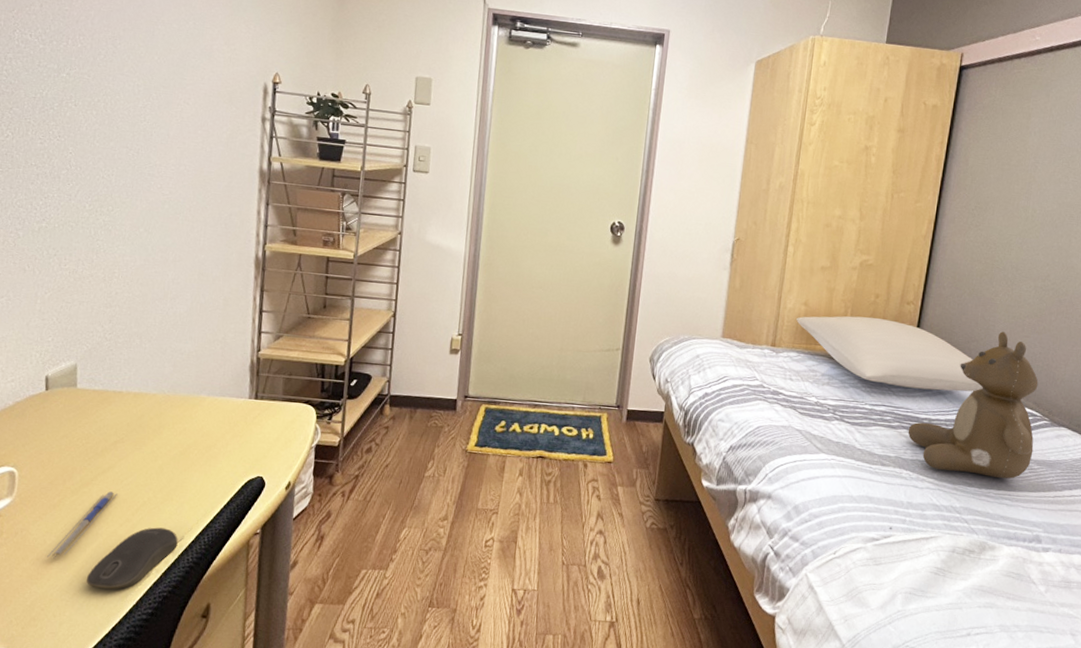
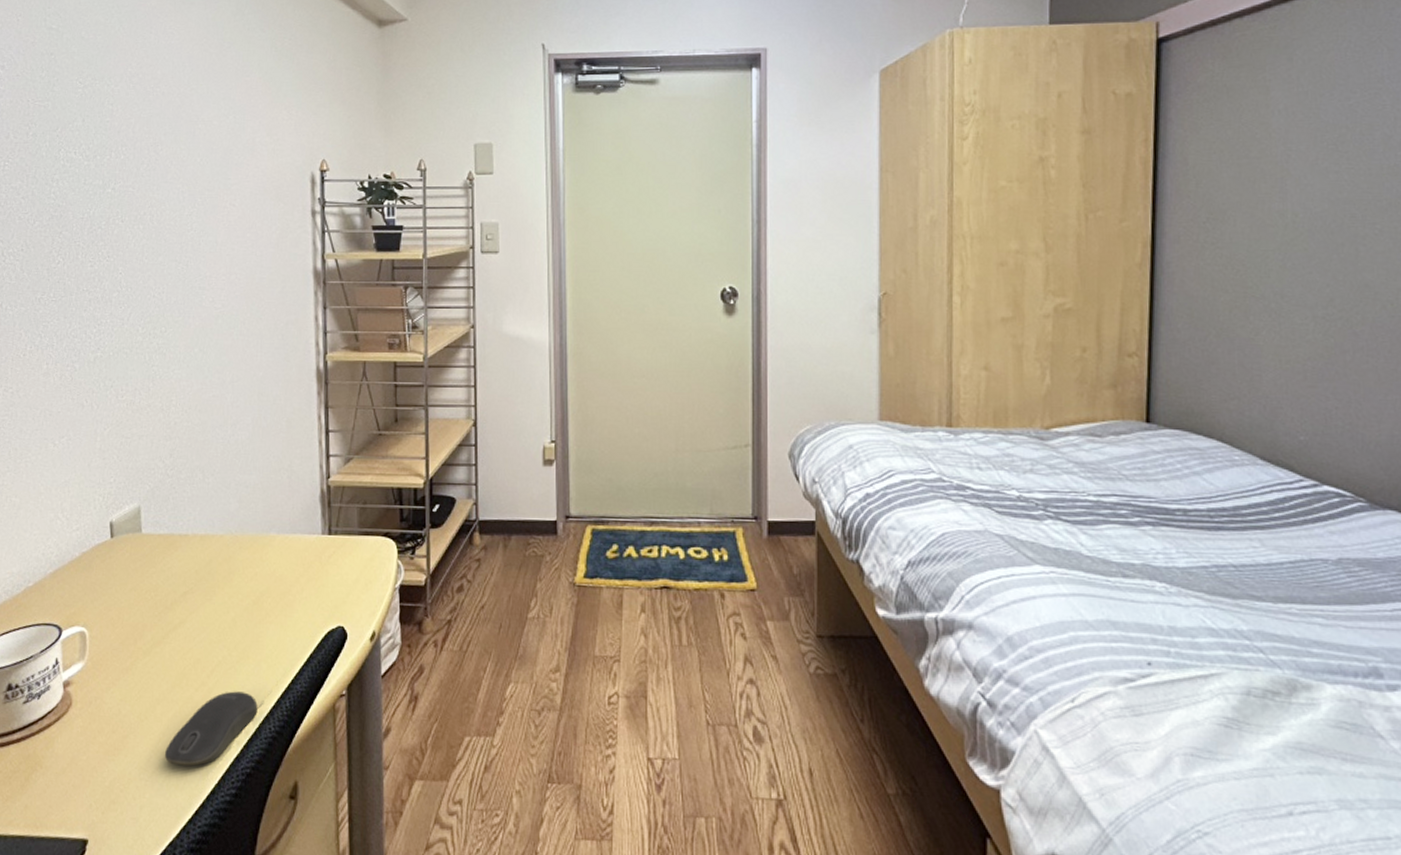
pen: present [47,491,117,559] -> none [123,651,191,732]
pillow: present [795,316,983,392] -> none [975,377,1257,470]
teddy bear: present [908,332,1039,479] -> none [1154,383,1349,588]

